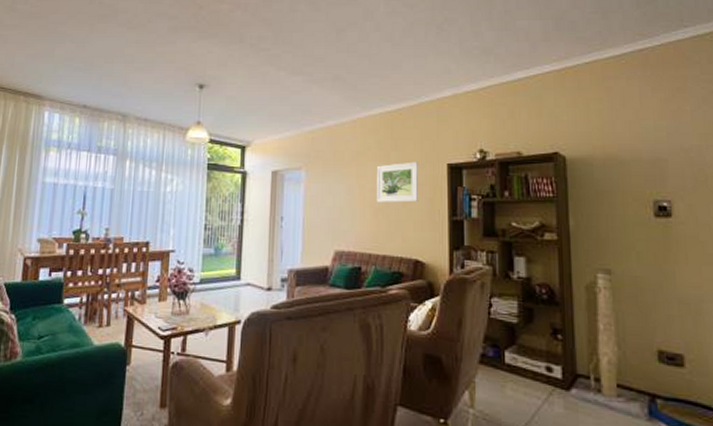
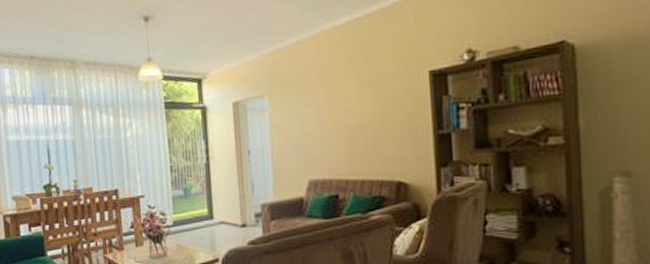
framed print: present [377,161,419,203] -> none [348,73,397,123]

